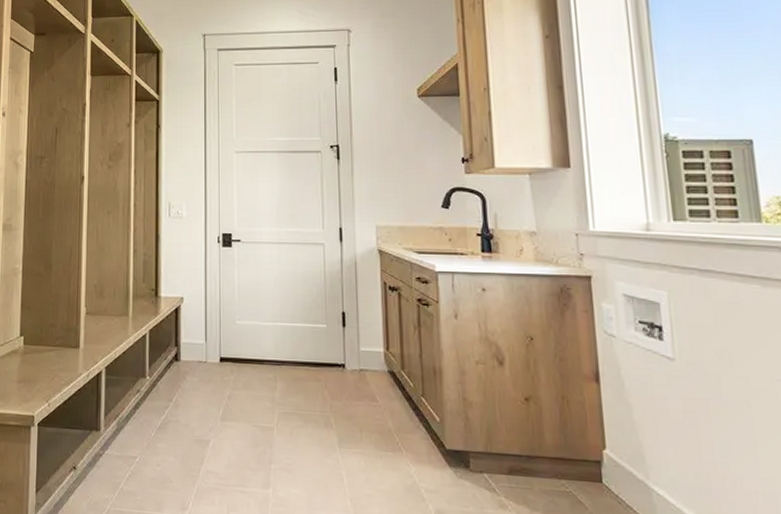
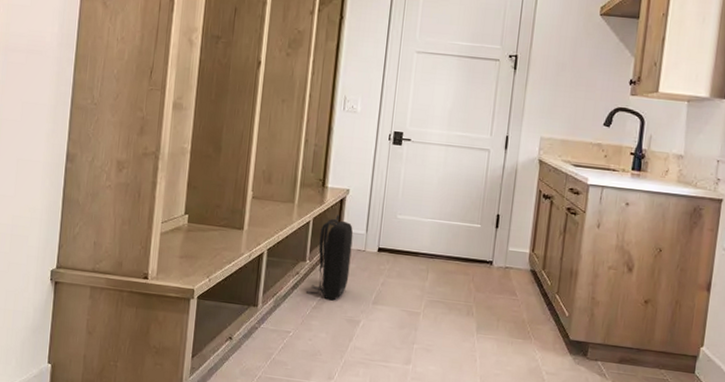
backpack: none [148,325,192,419] -> present [305,215,353,301]

